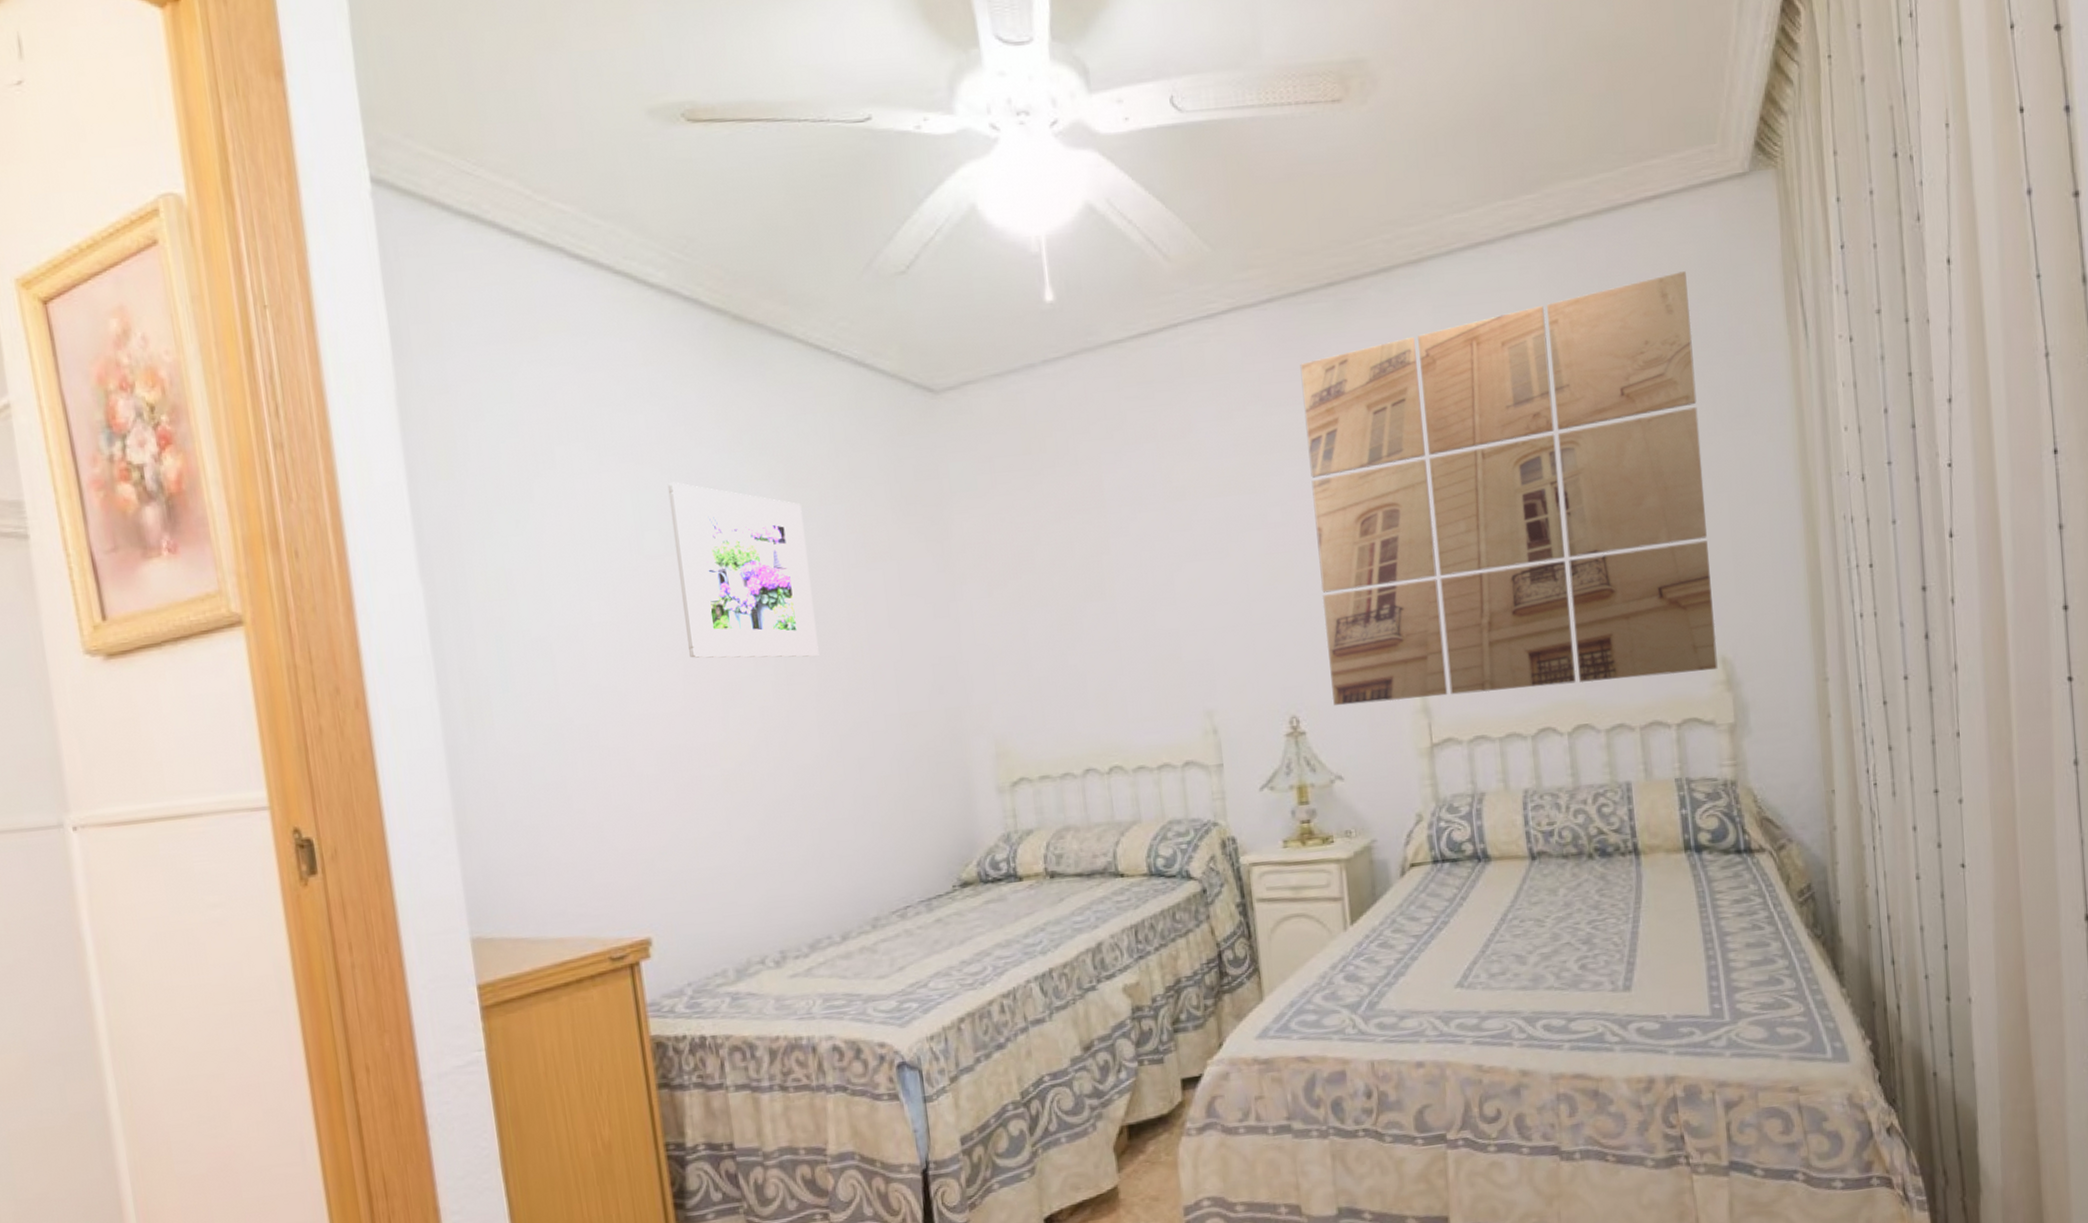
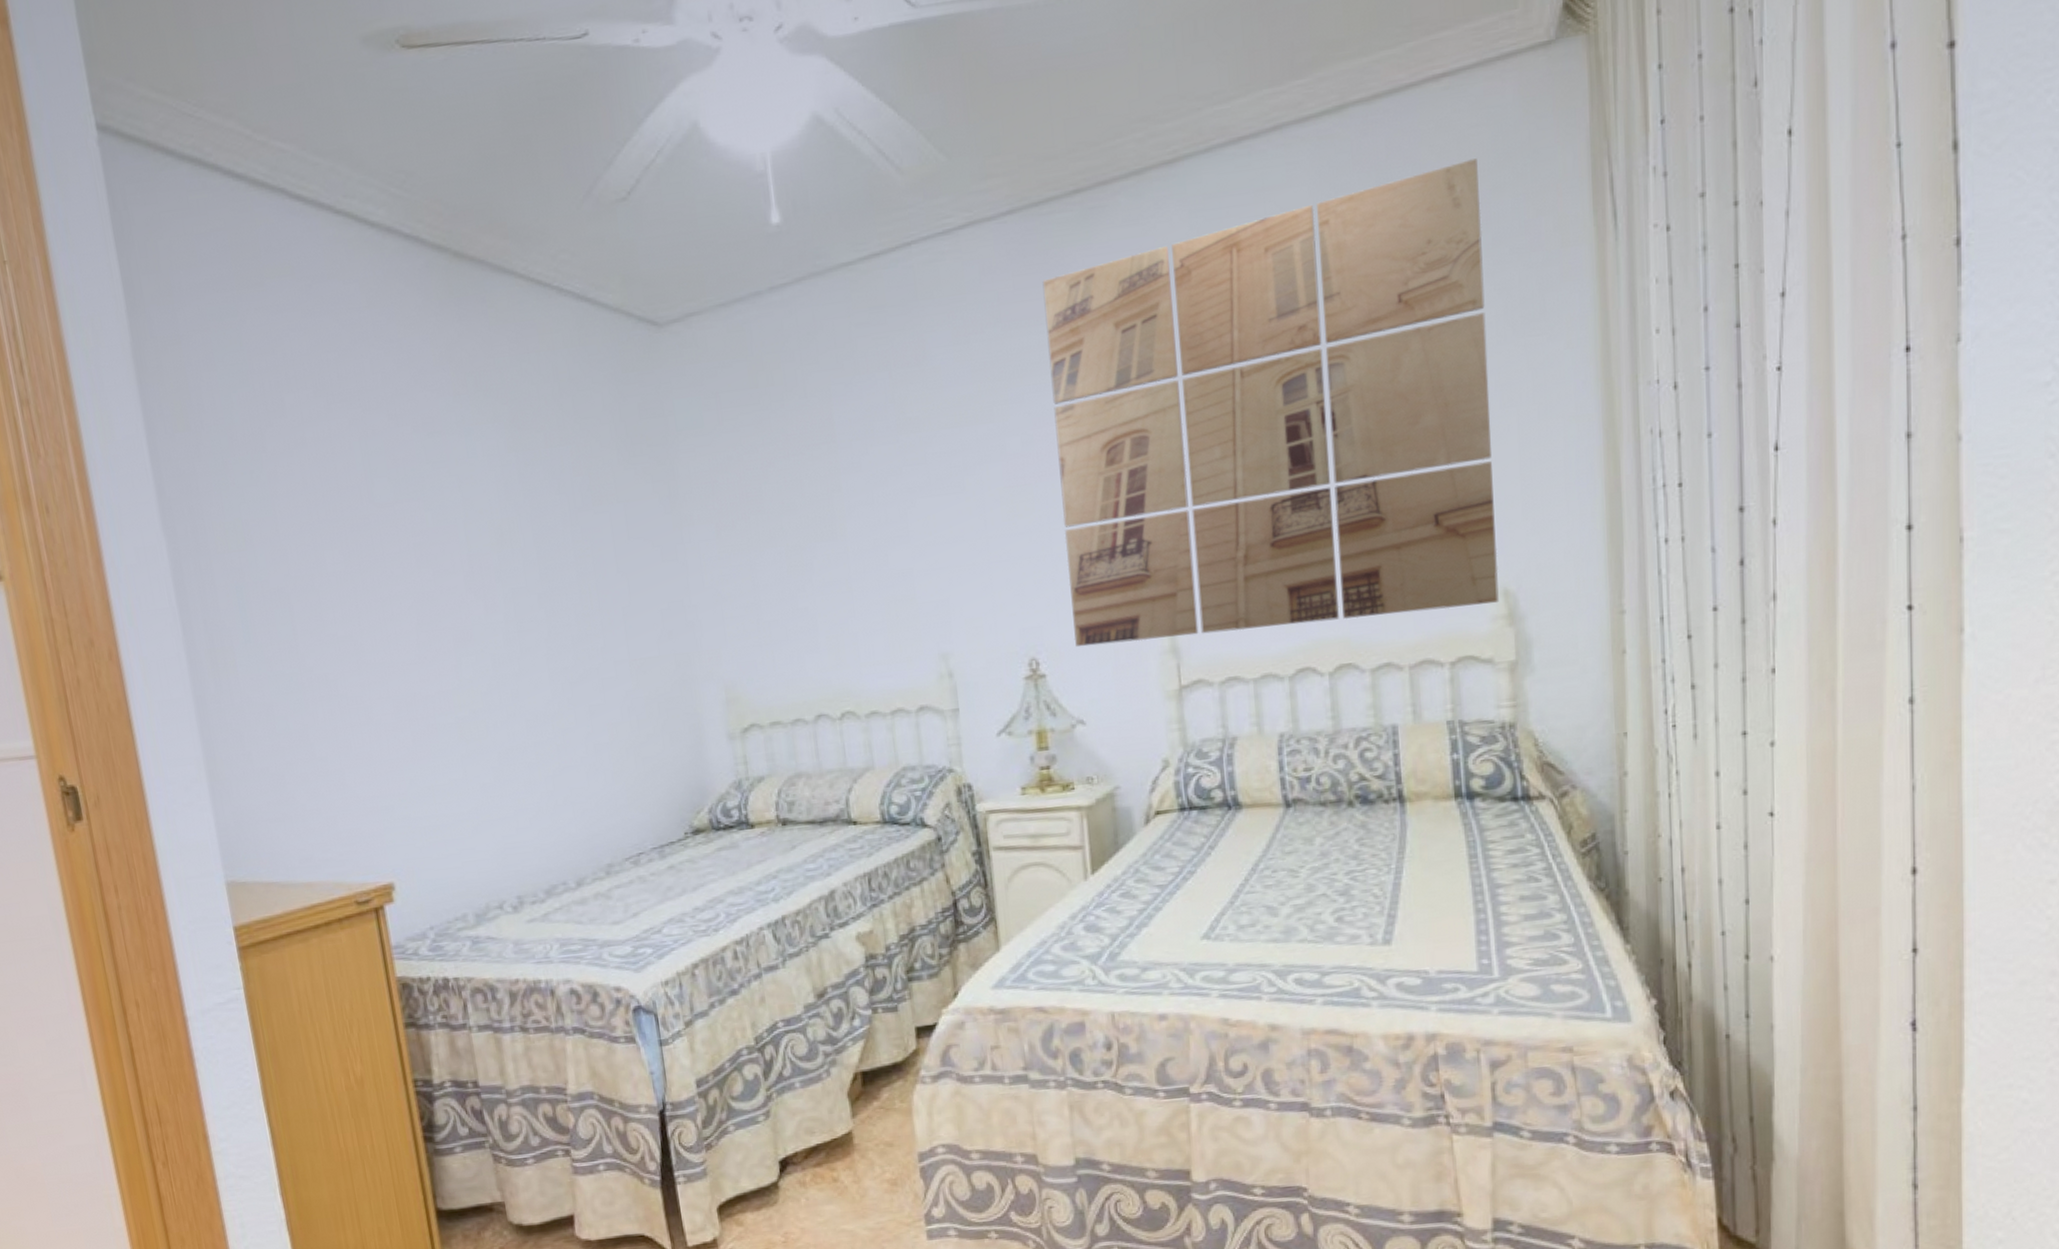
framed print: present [667,482,819,658] -> none [394,427,548,606]

